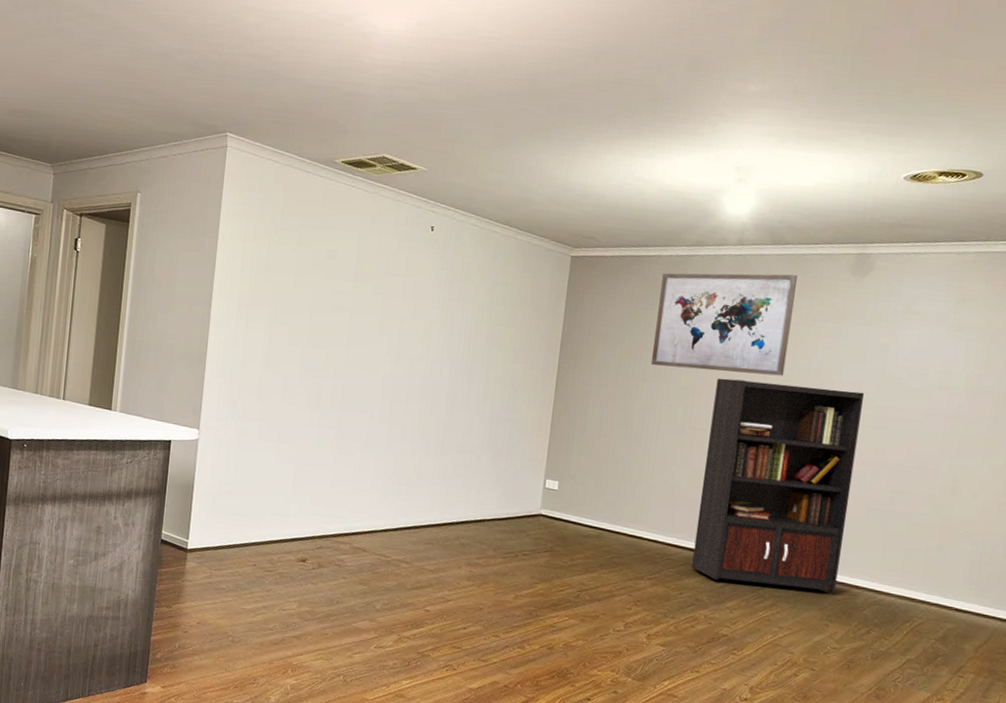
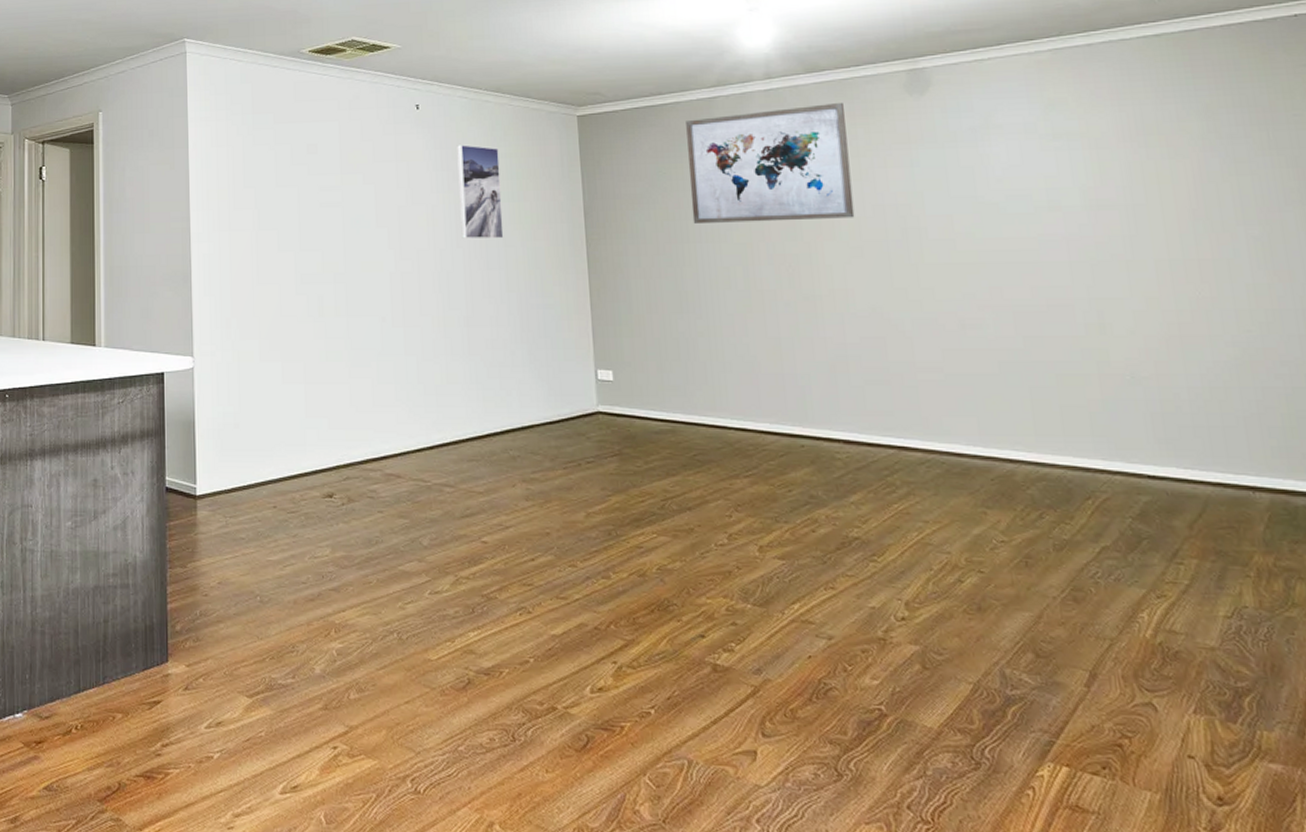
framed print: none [452,268,498,358] -> present [457,144,504,239]
bookcase: present [691,378,865,593] -> none [775,225,985,471]

